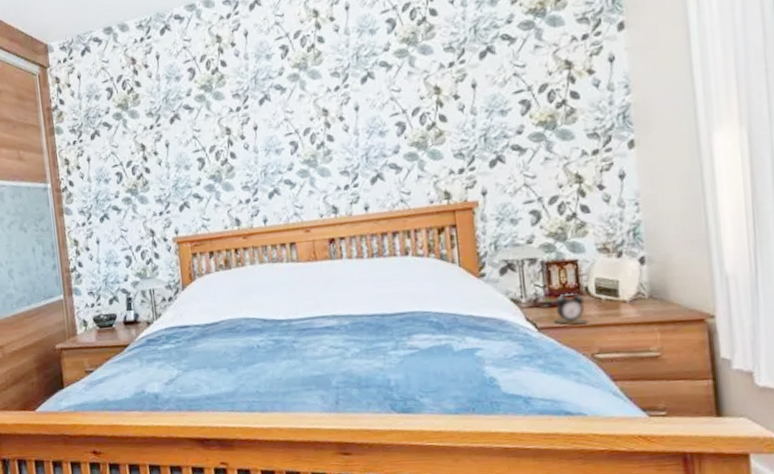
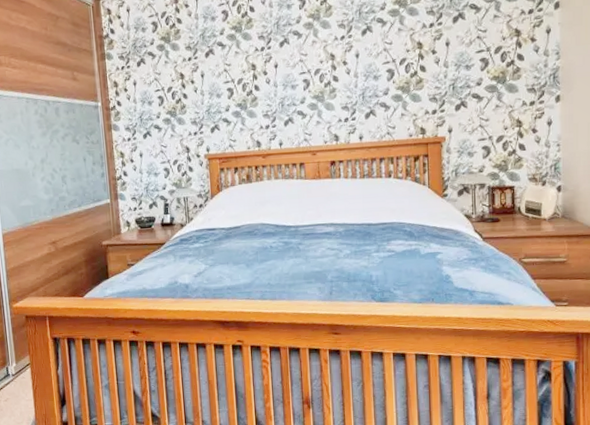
alarm clock: present [554,293,588,325] -> none [495,212,518,236]

